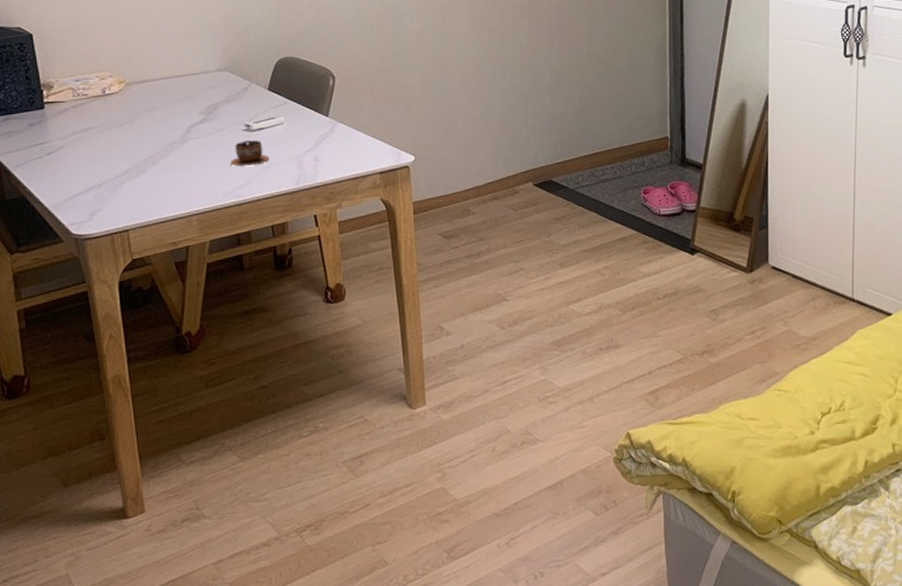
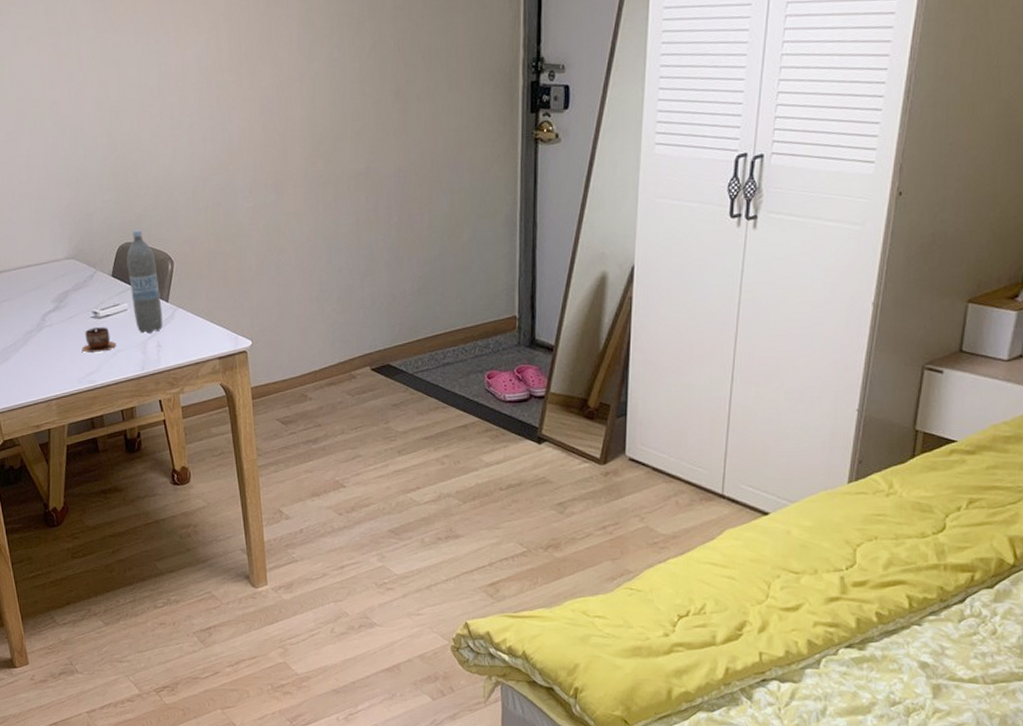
water bottle: none [285,45,322,148] -> present [126,229,163,334]

